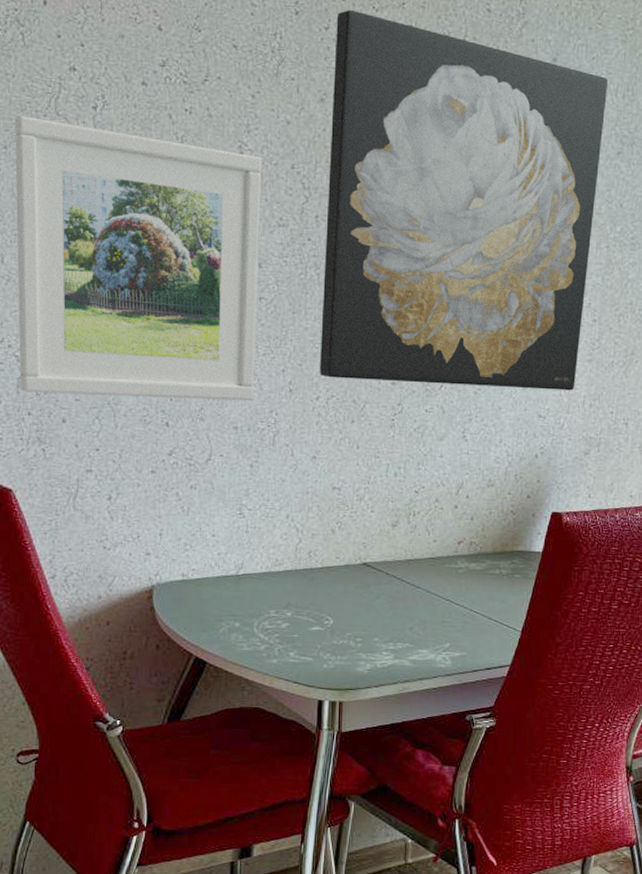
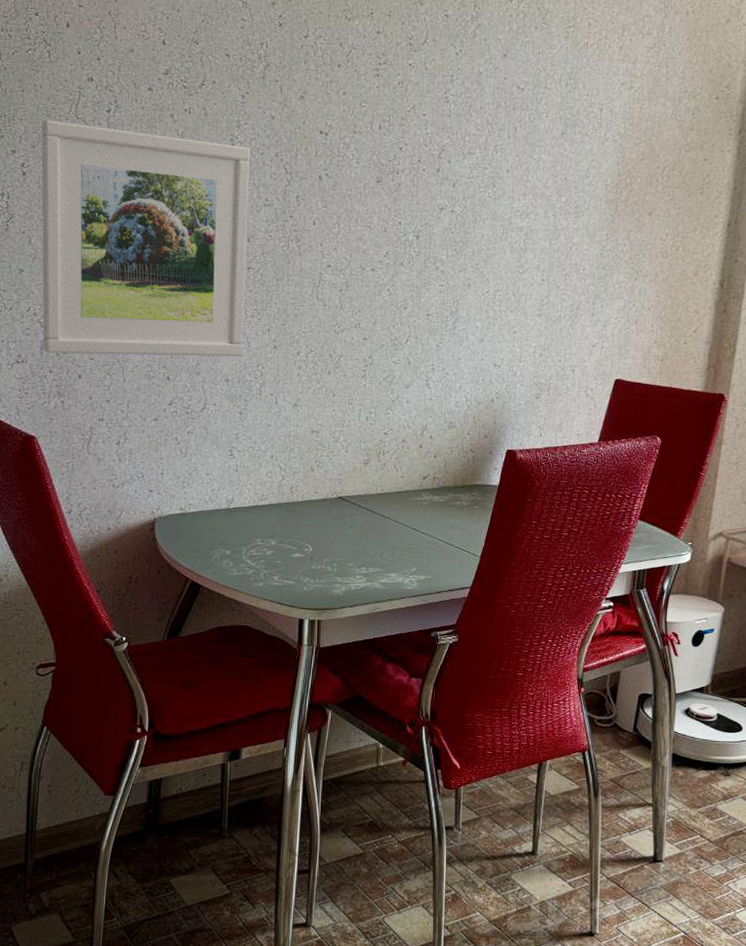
wall art: present [319,9,608,391] -> none [299,20,552,342]

